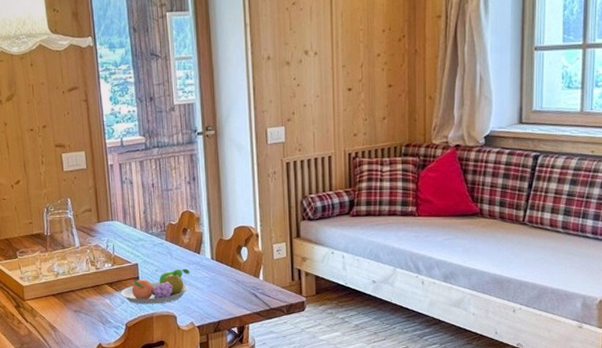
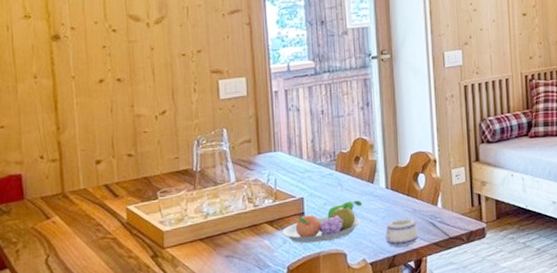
mug: none [211,288,241,313] -> present [385,218,418,247]

